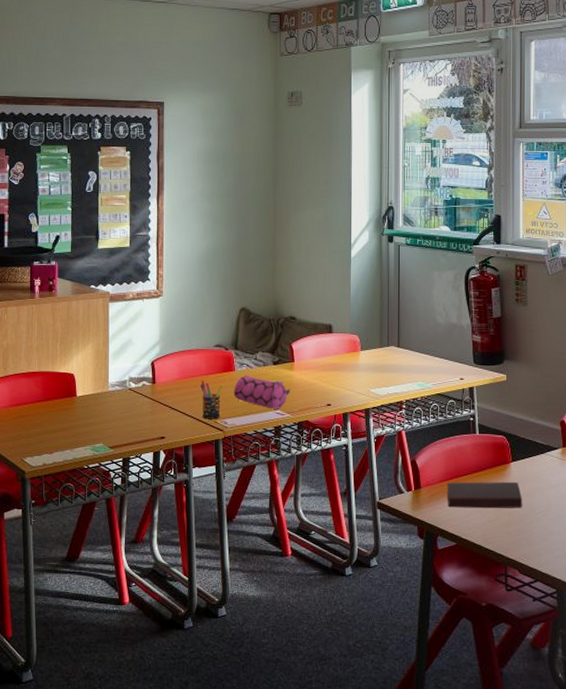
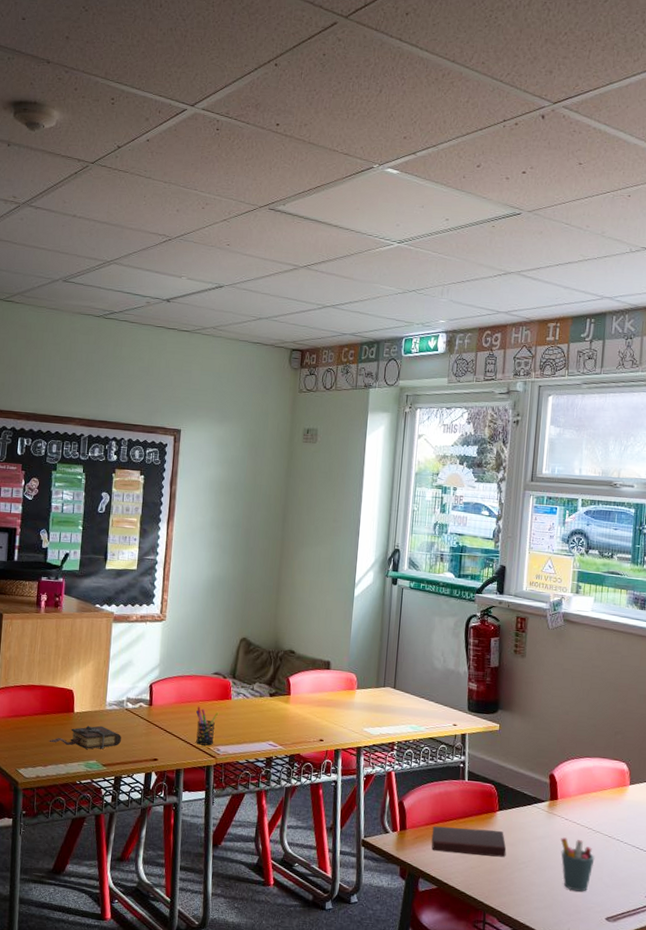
book: none [53,408,126,433] -> present [49,725,121,749]
pencil case: present [234,375,290,409] -> none [228,704,284,741]

